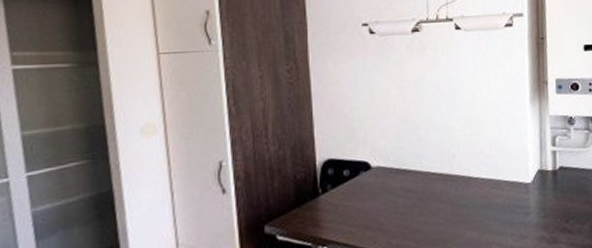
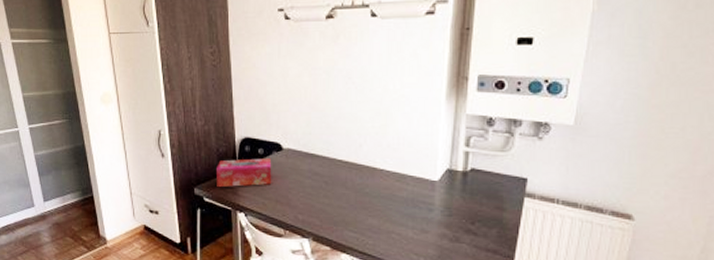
tissue box: none [292,180,360,222] -> present [215,158,272,188]

